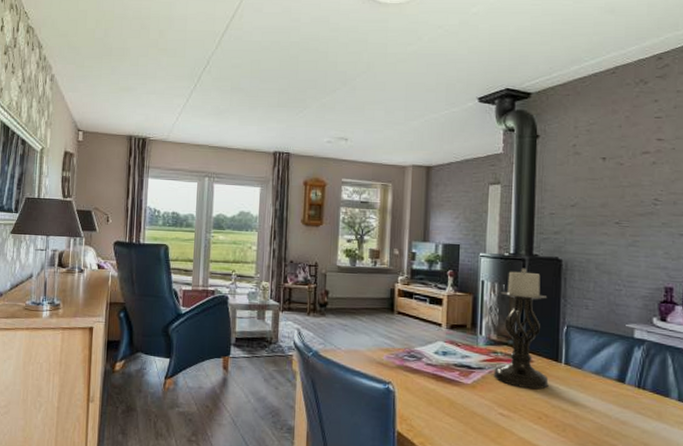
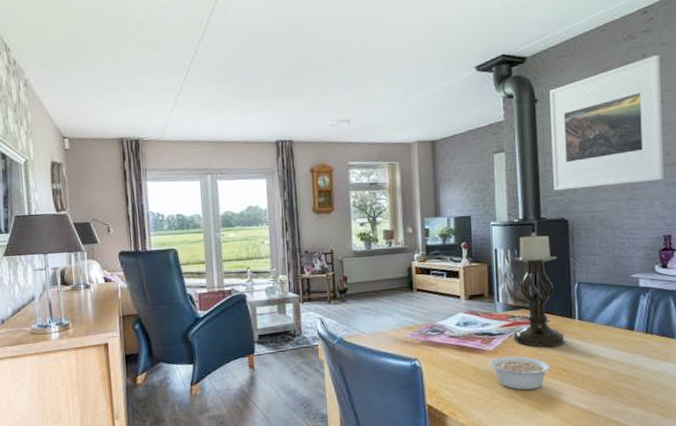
legume: none [465,392,533,432] -> present [489,356,553,390]
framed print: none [549,101,673,230] -> present [549,54,665,191]

